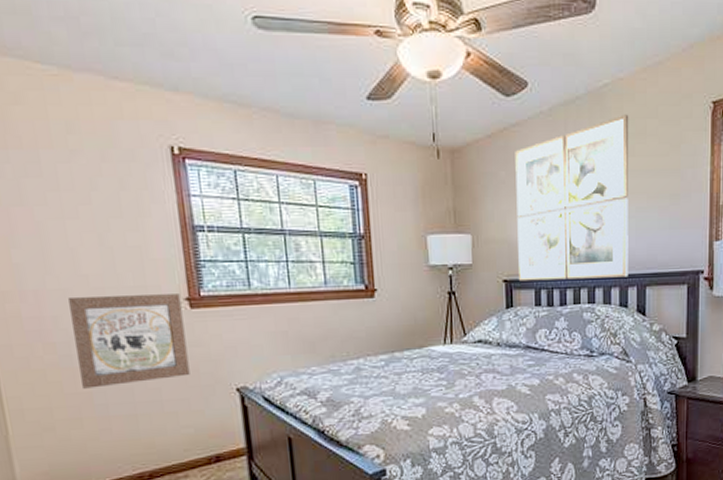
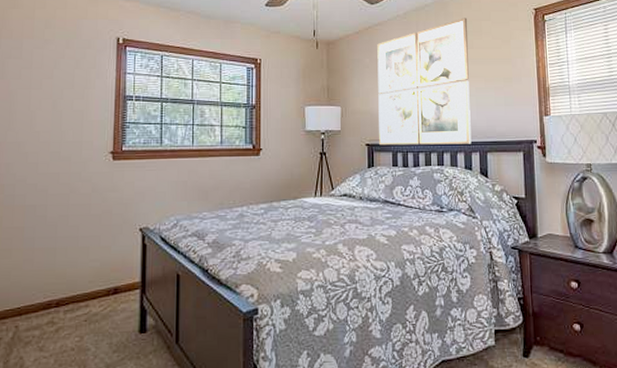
wall art: present [69,294,190,389] -> none [18,148,106,224]

